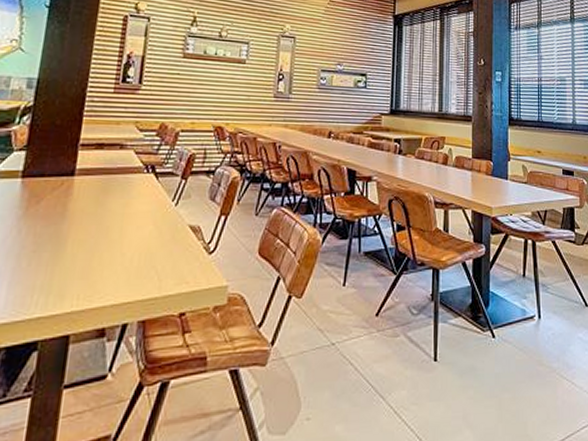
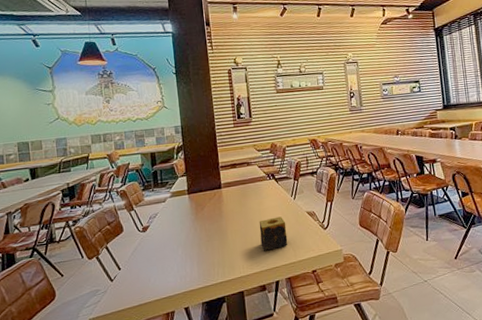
candle: none [113,227,157,276] -> present [258,216,288,251]

